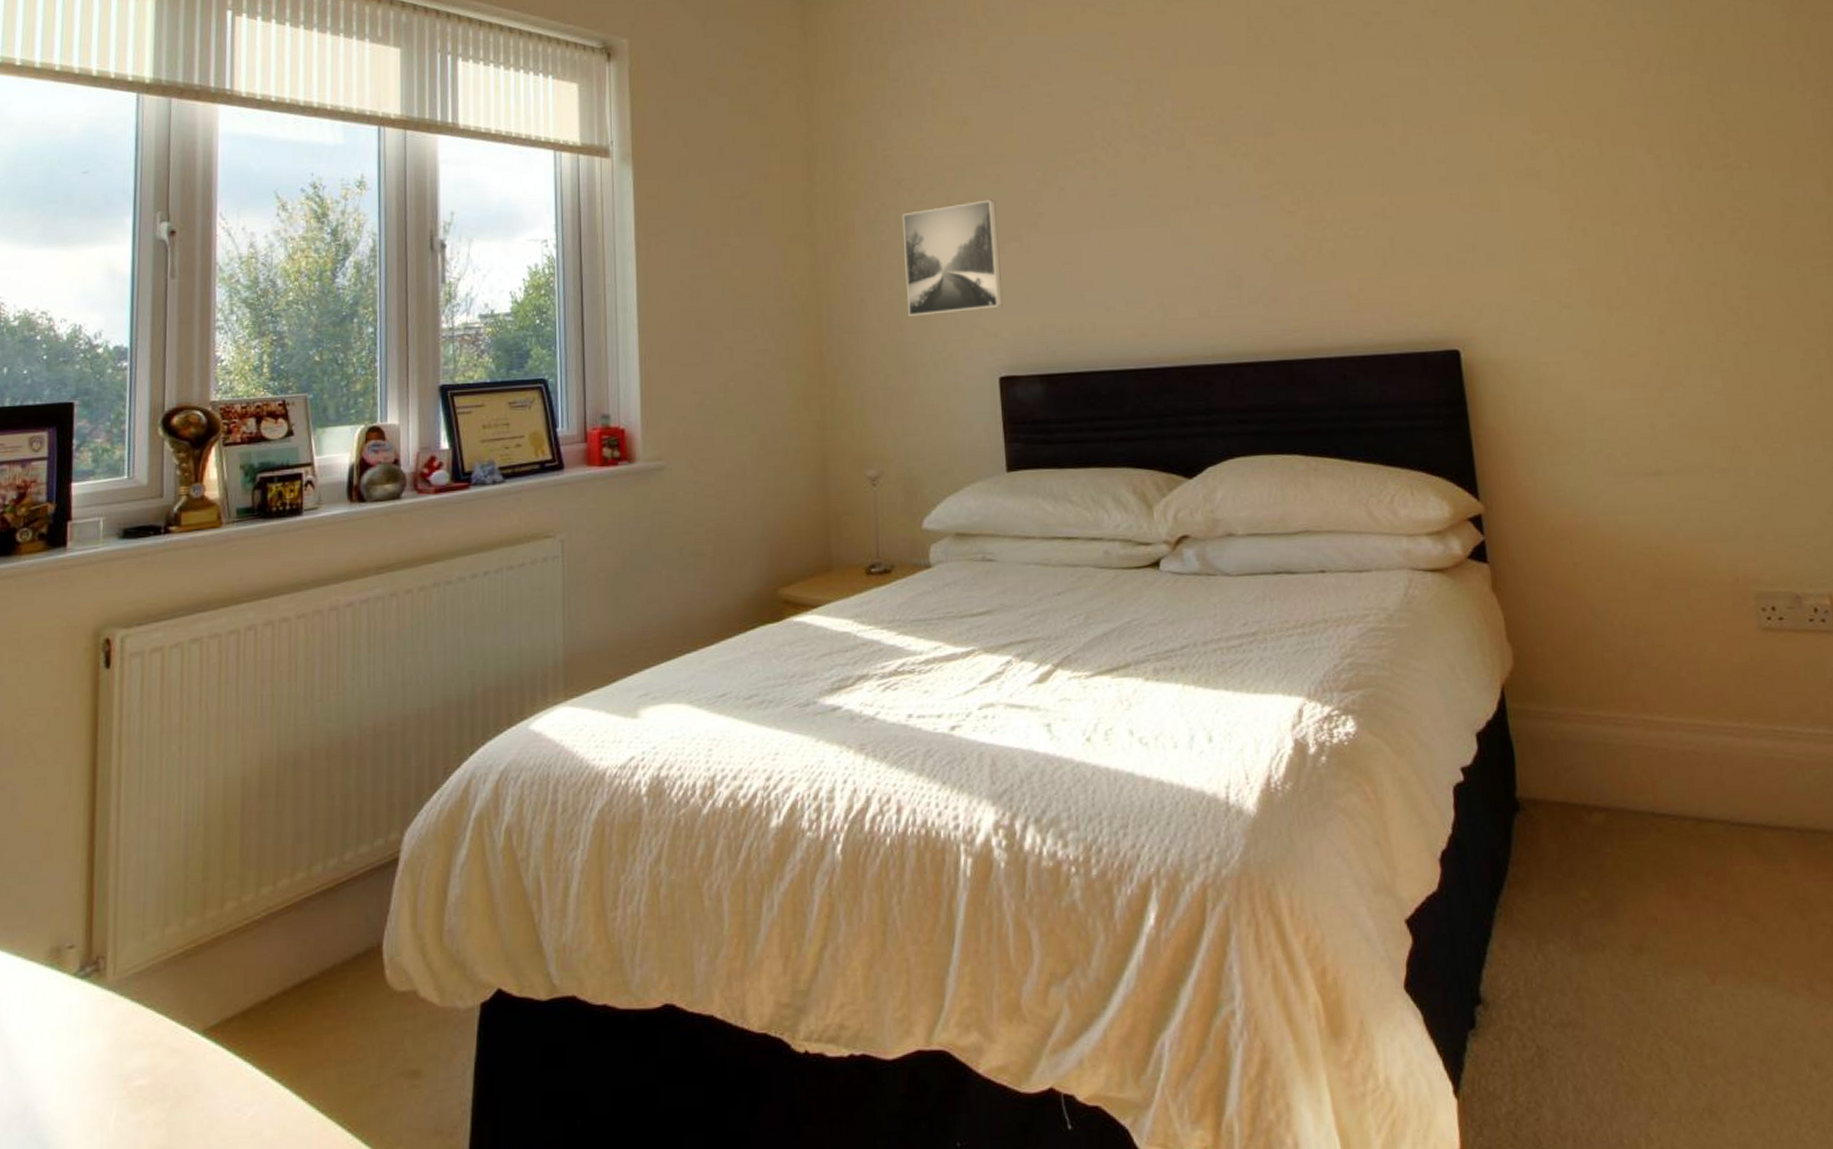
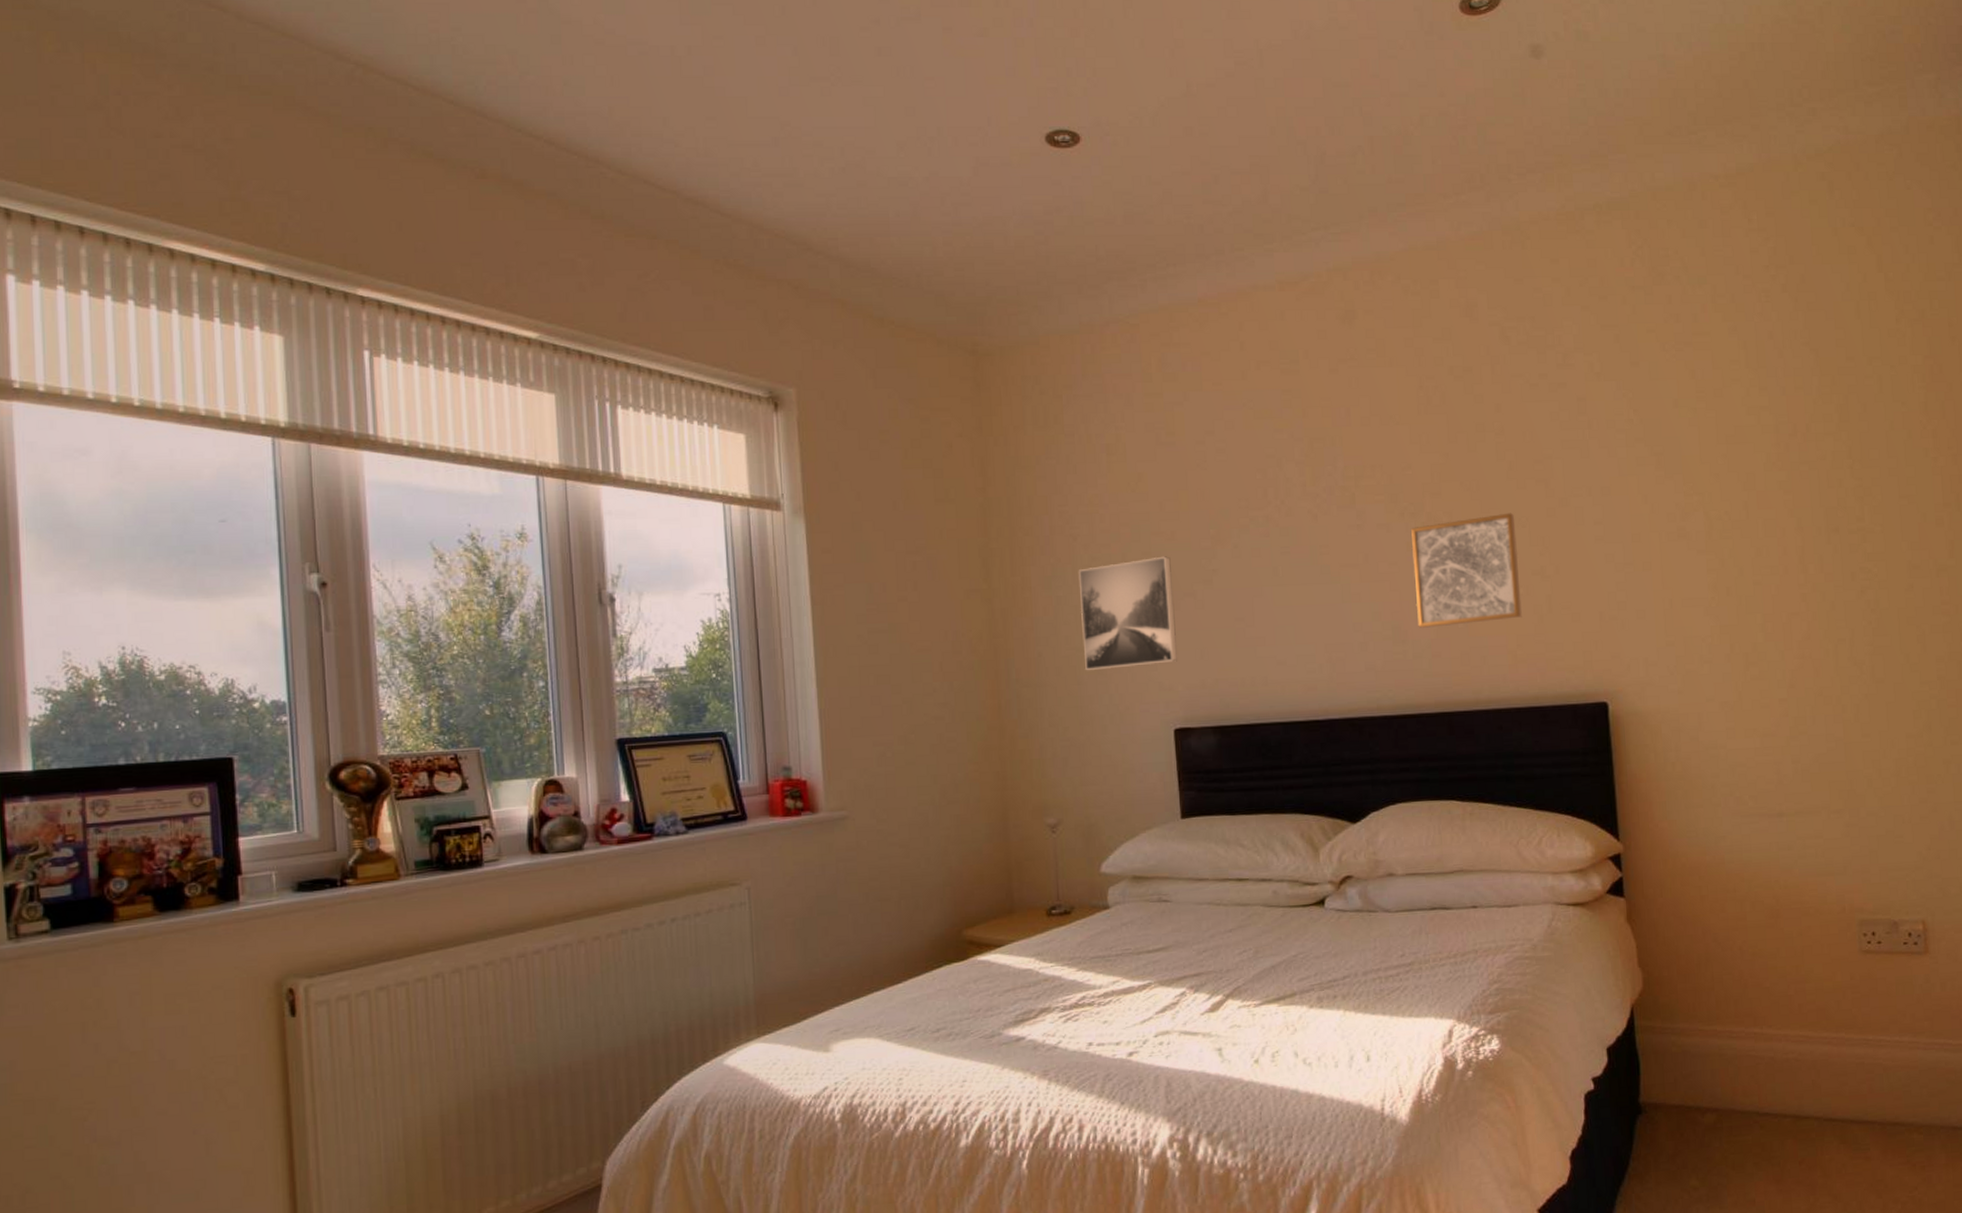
wall art: none [1243,152,1364,272] -> present [1411,513,1522,628]

